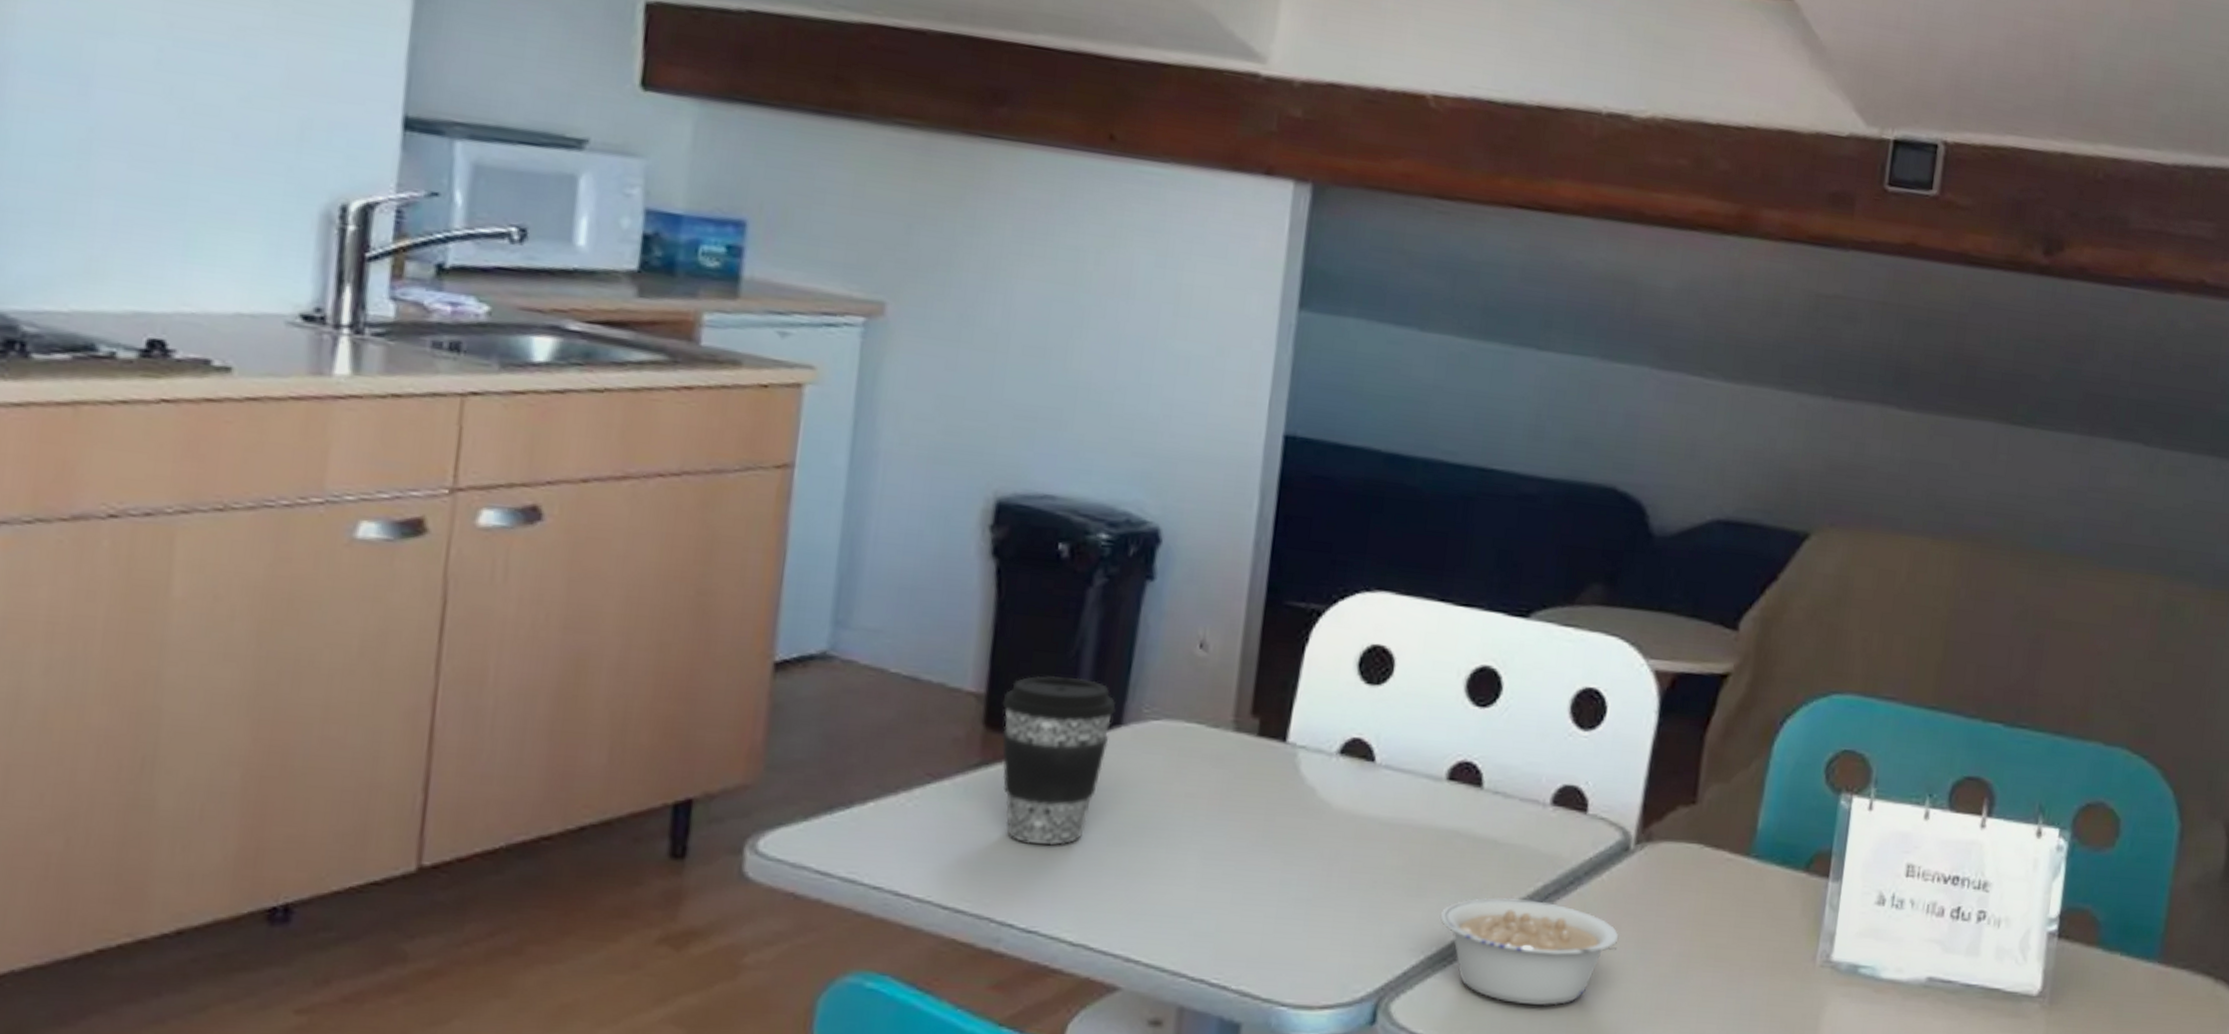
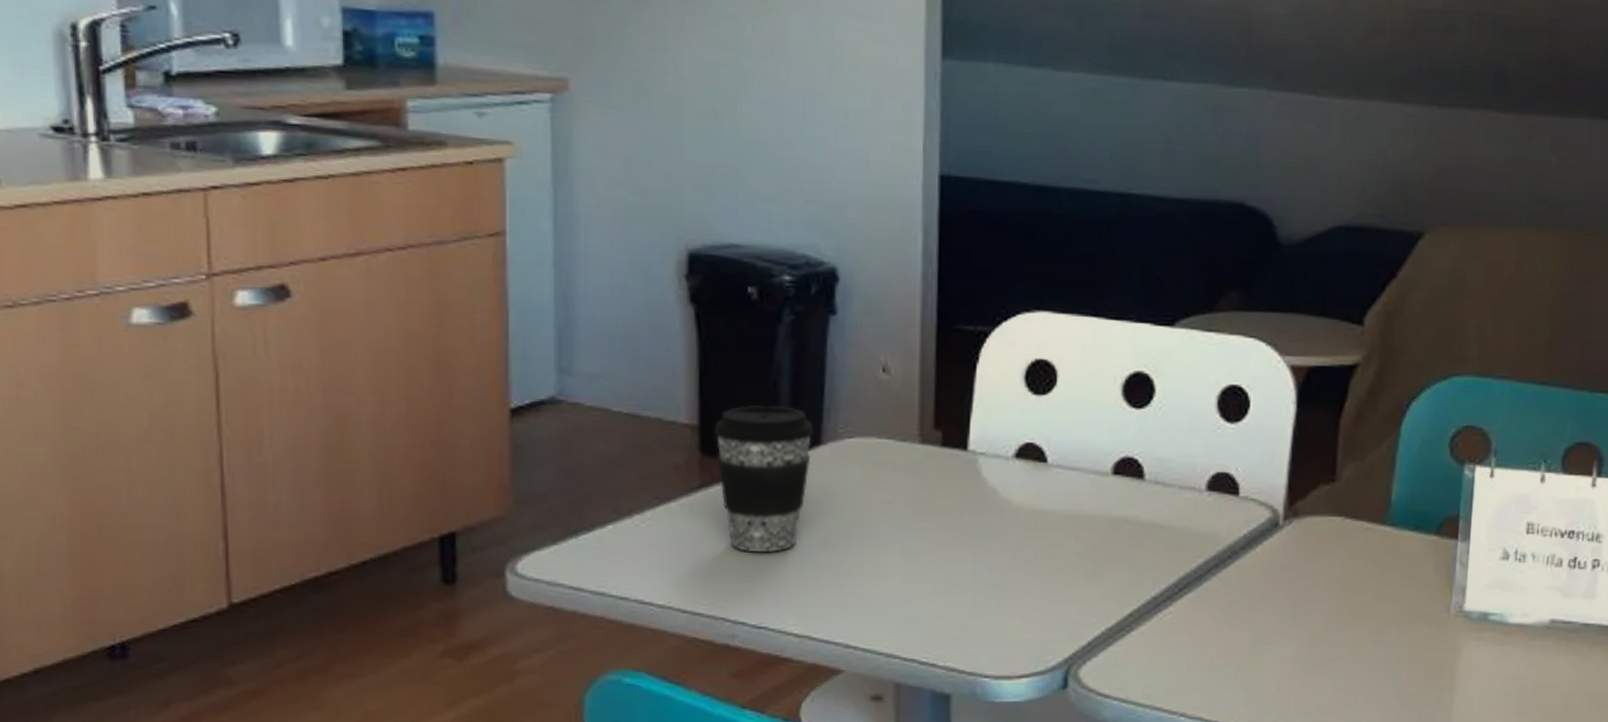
legume: present [1439,898,1619,1006] -> none [1115,574,1275,663]

